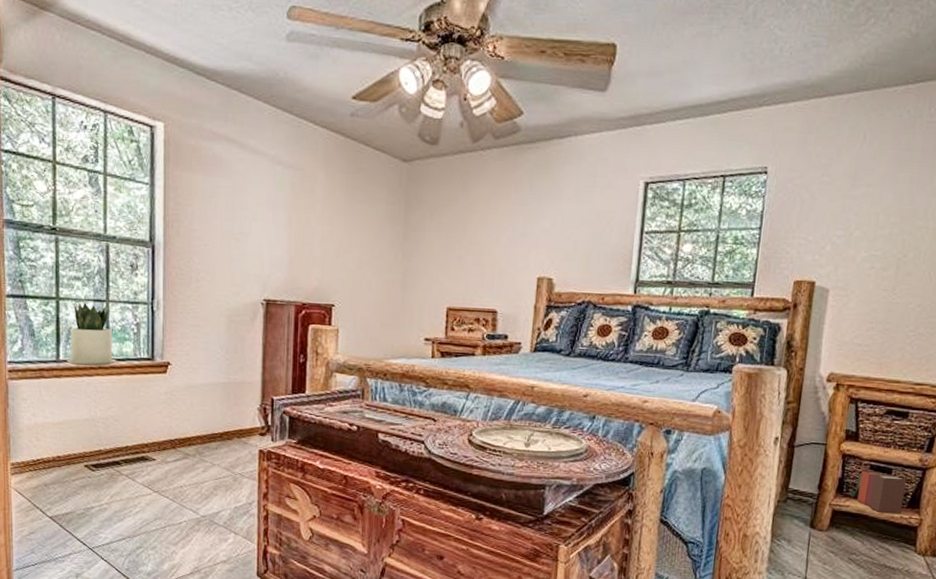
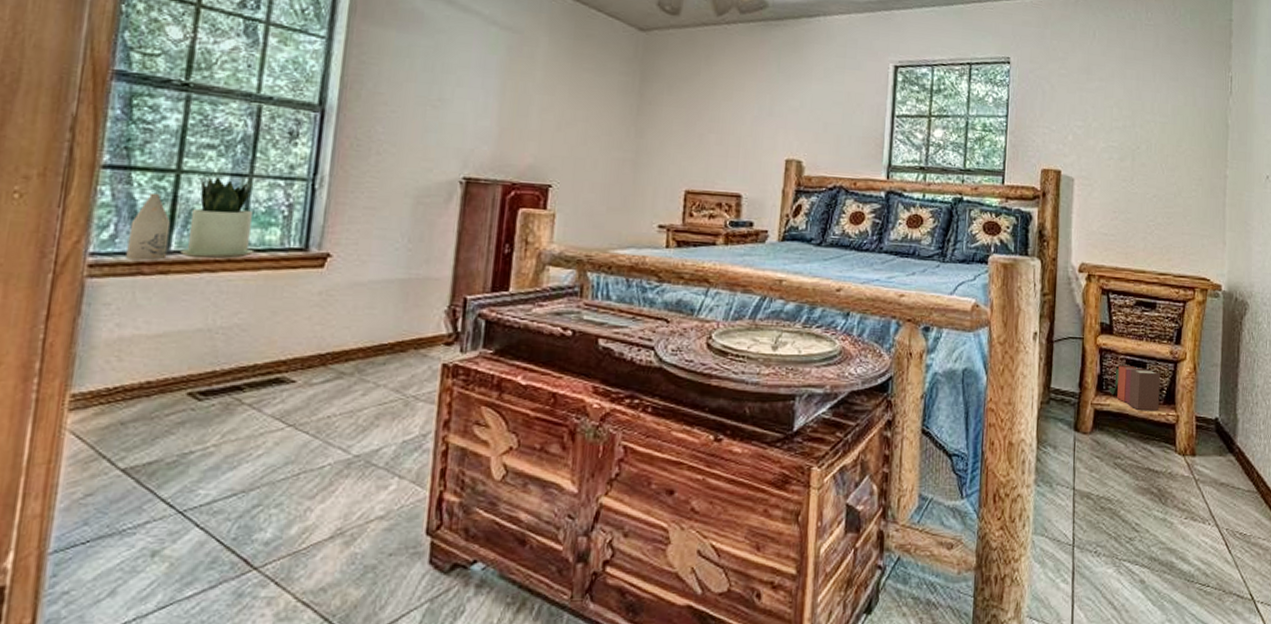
decorative bottle: none [31,315,58,368] -> present [125,192,171,261]

